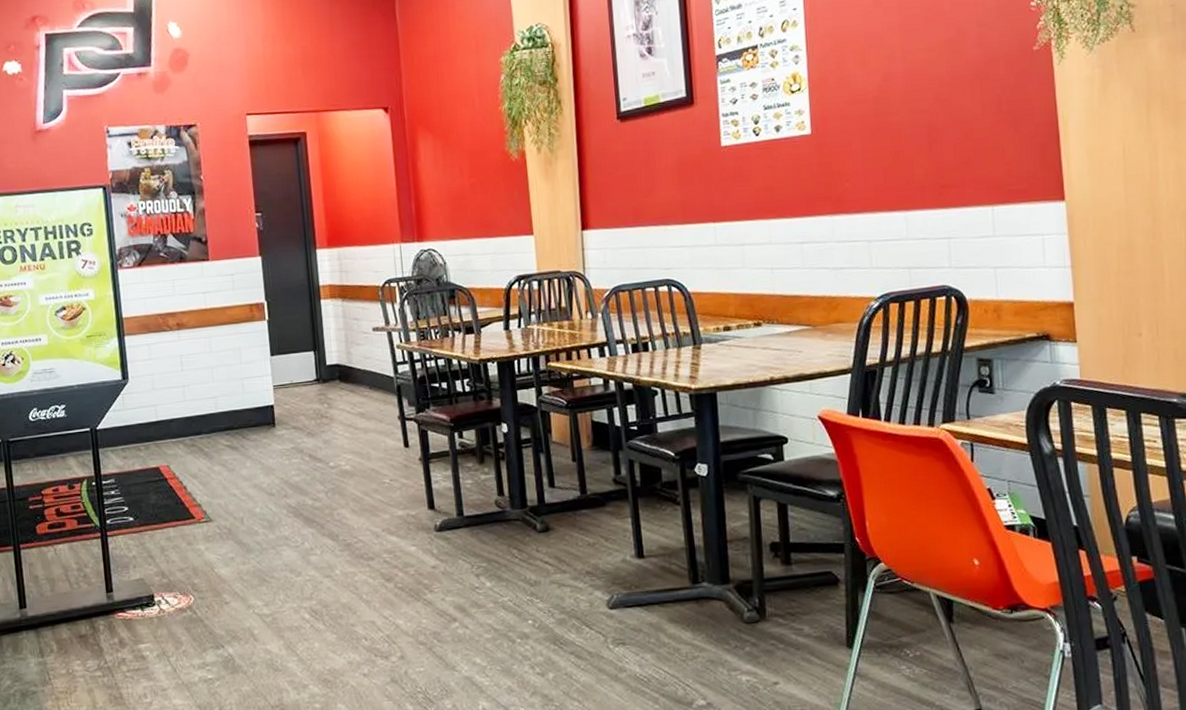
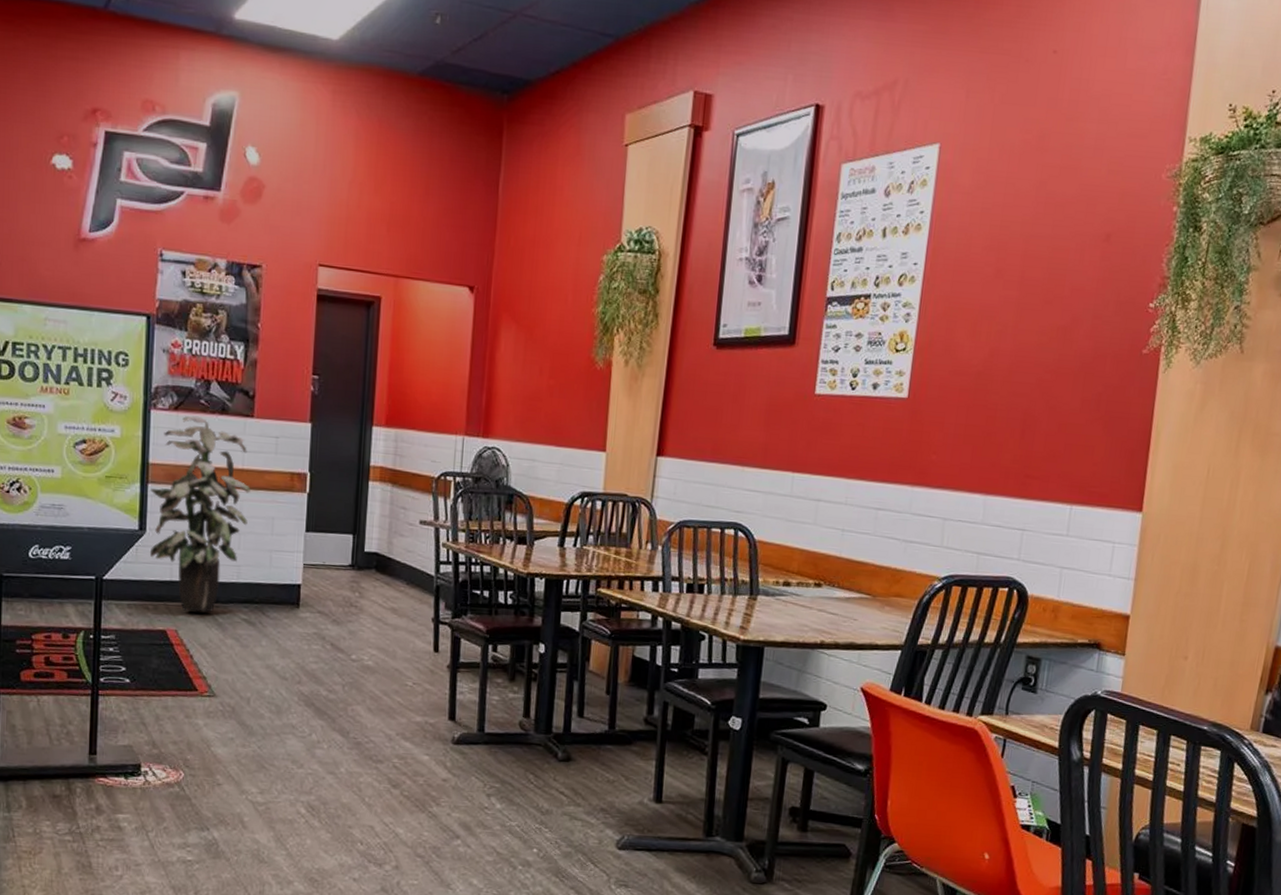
indoor plant: none [126,268,218,447] -> present [149,415,251,613]

